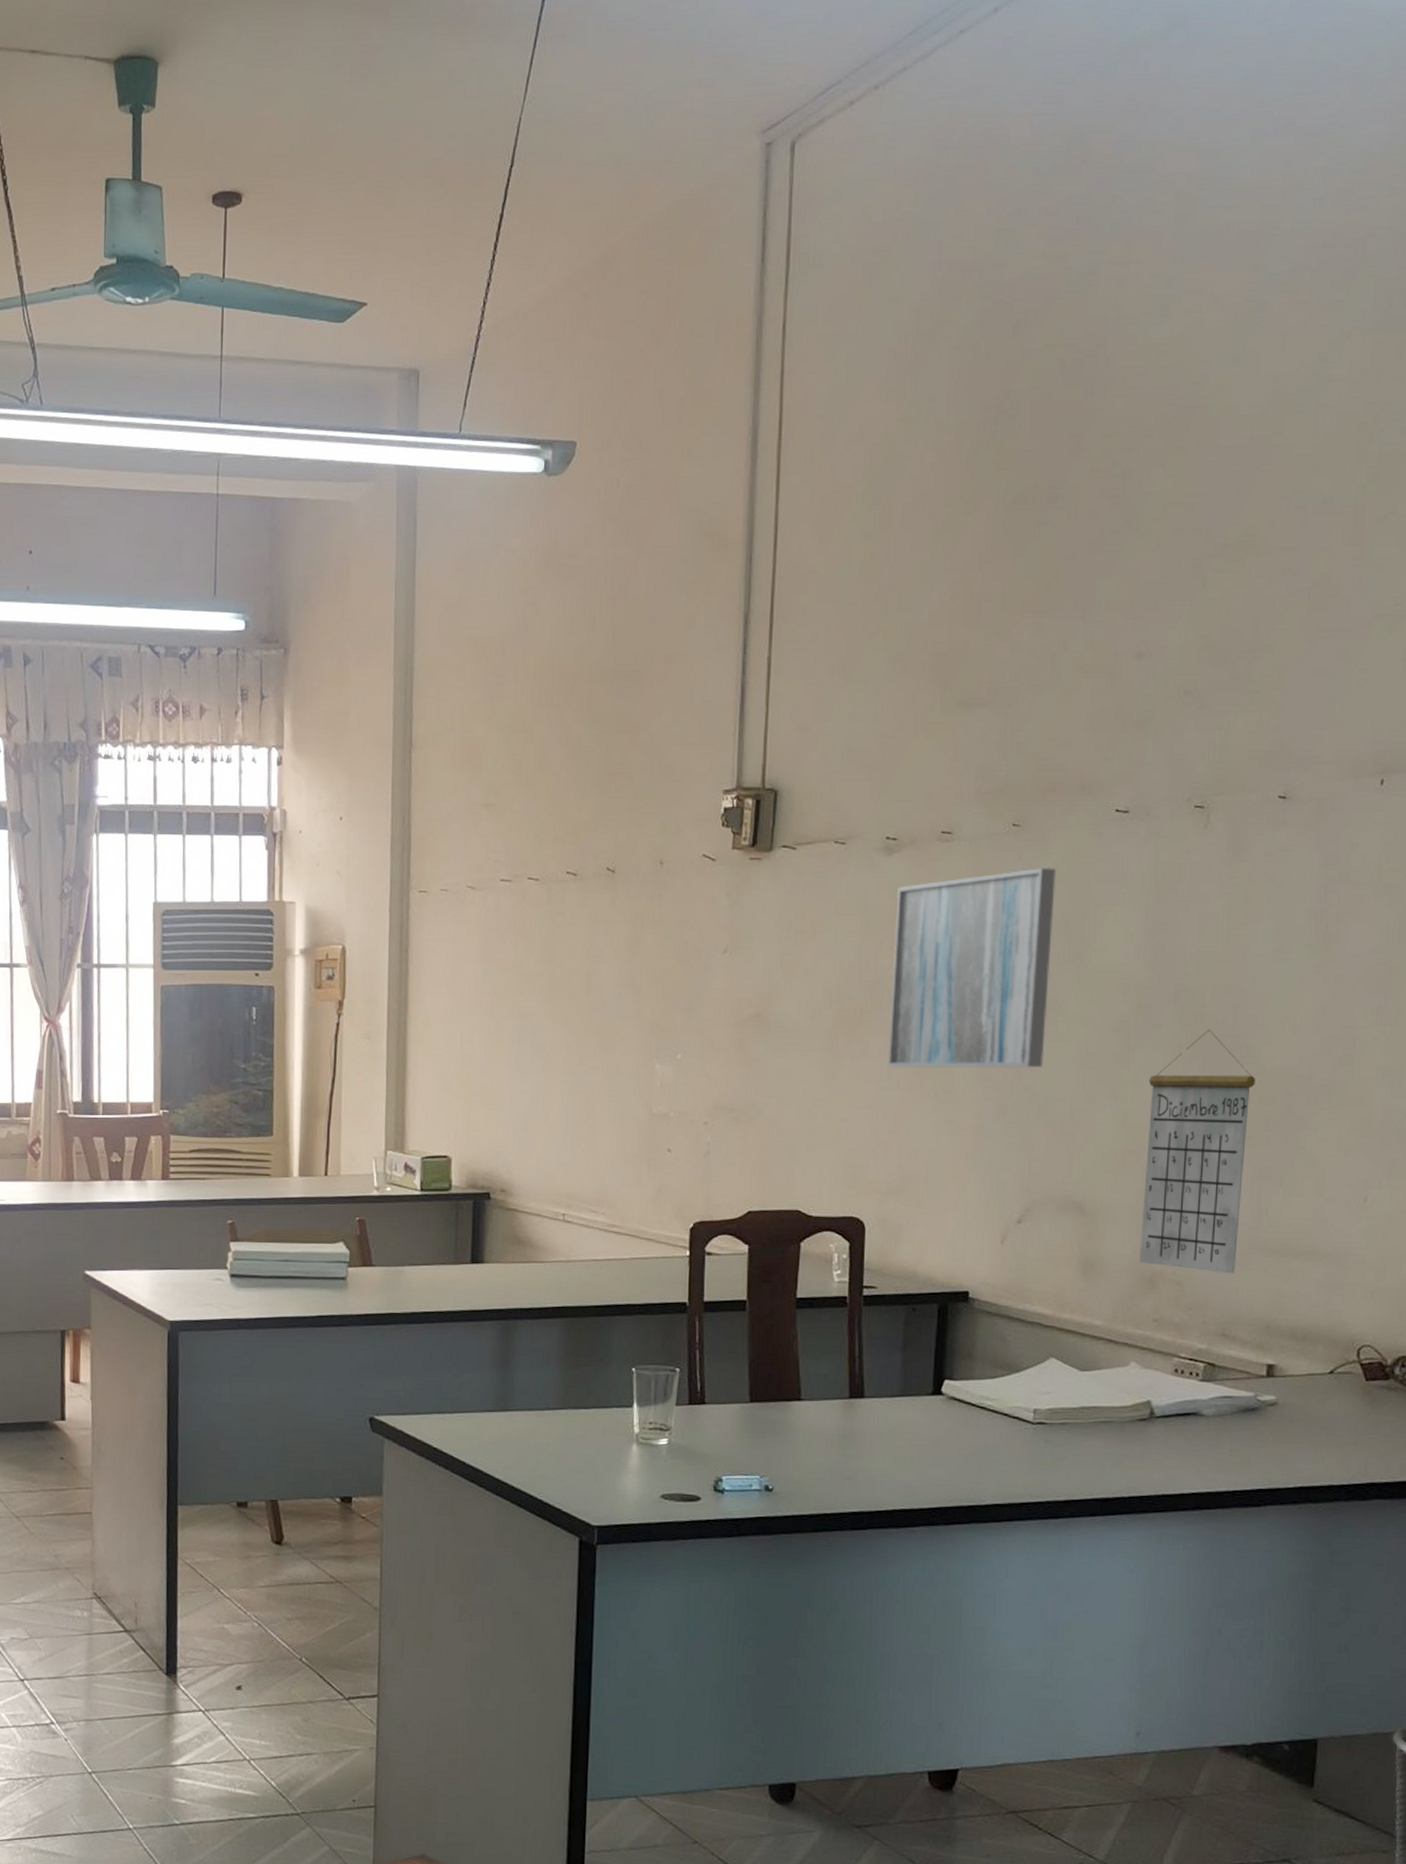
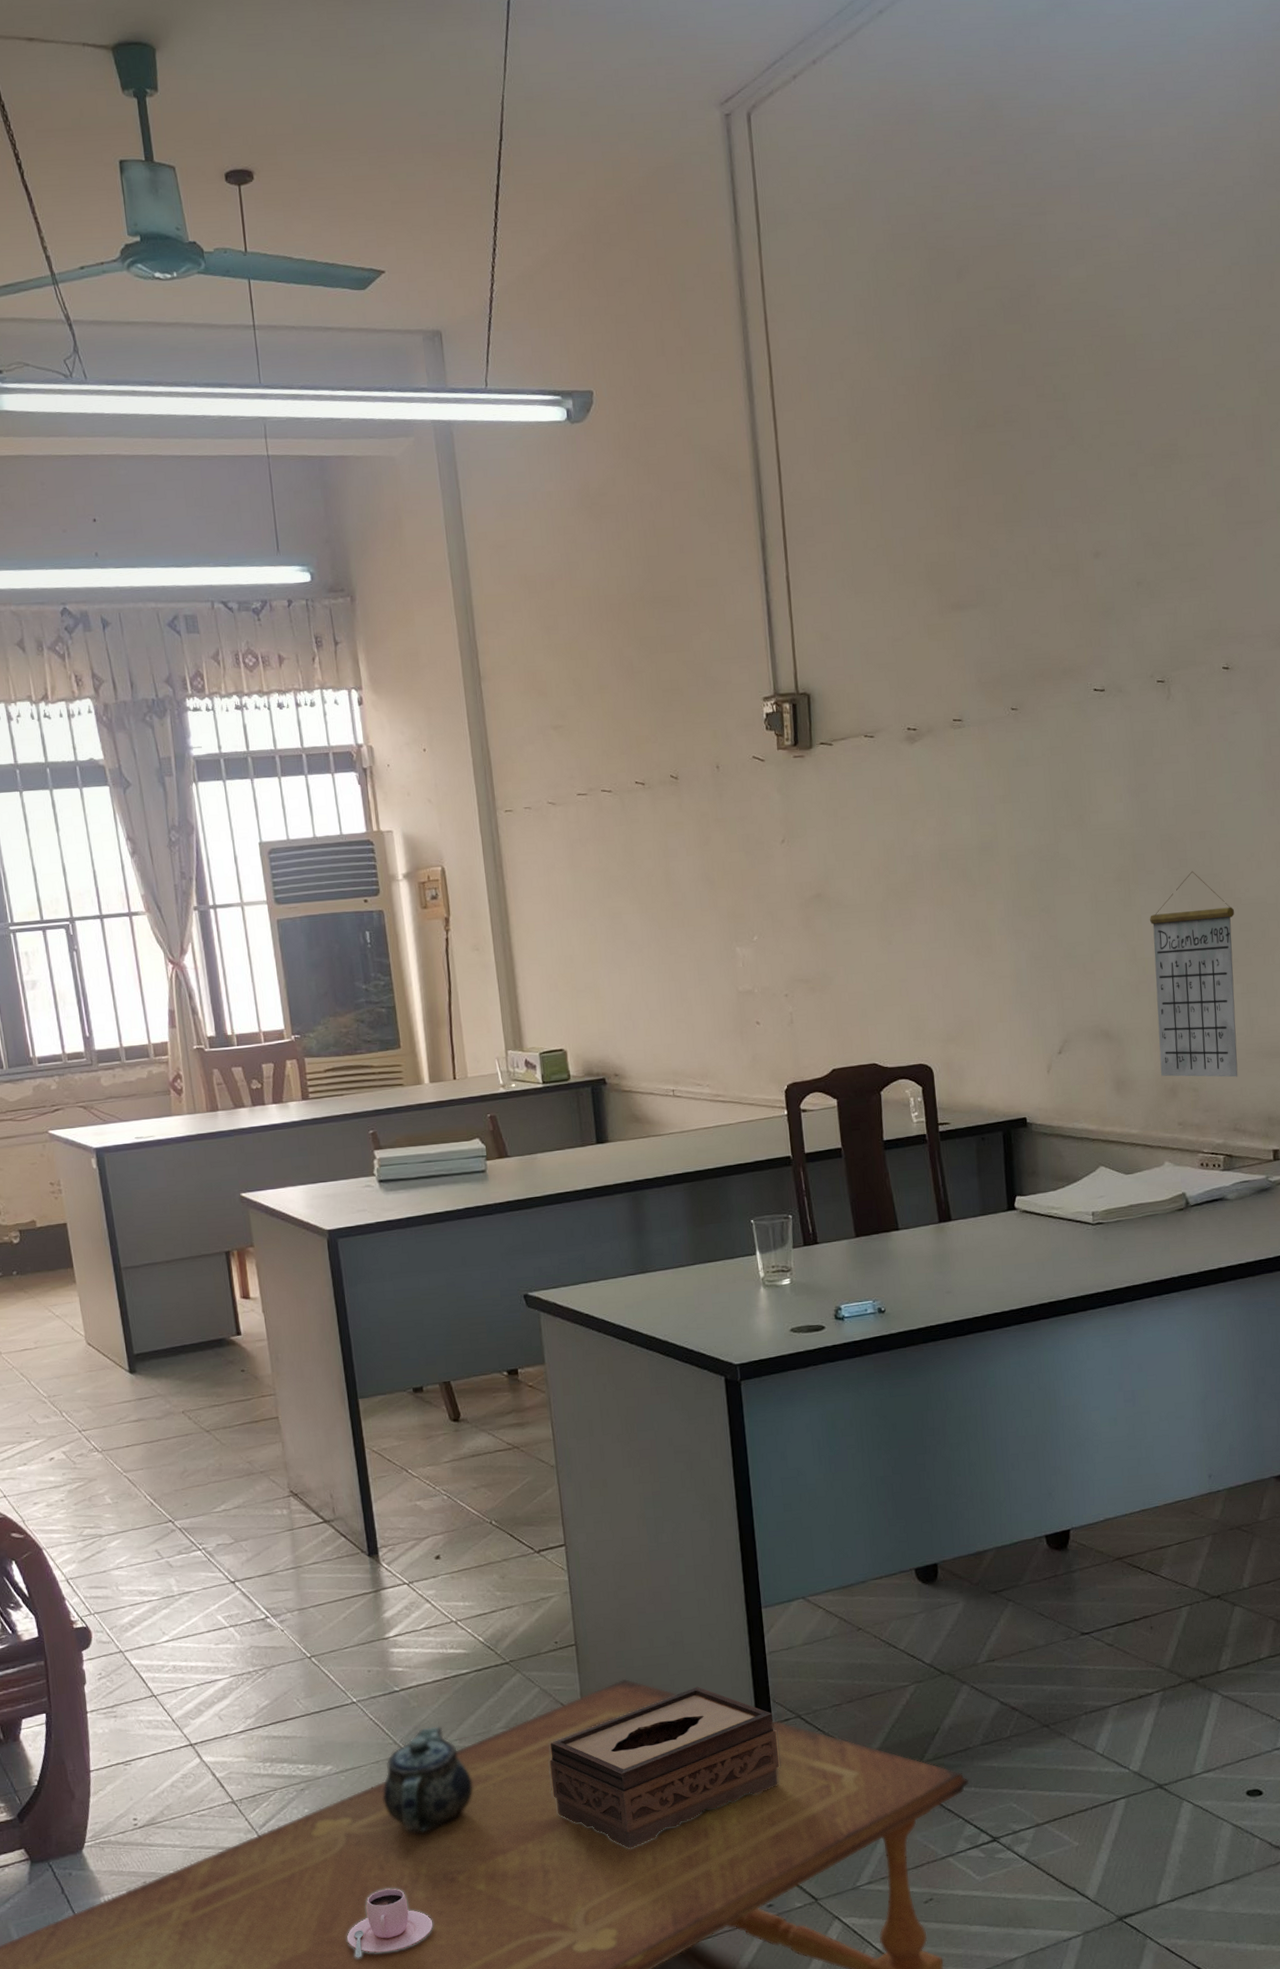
wall art: present [887,867,1057,1069] -> none [922,743,1062,931]

